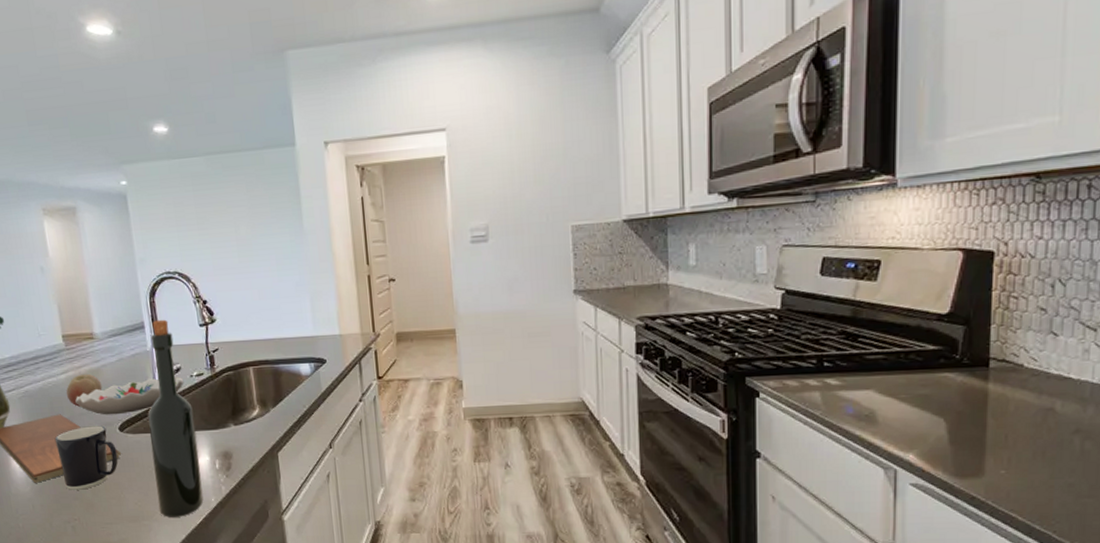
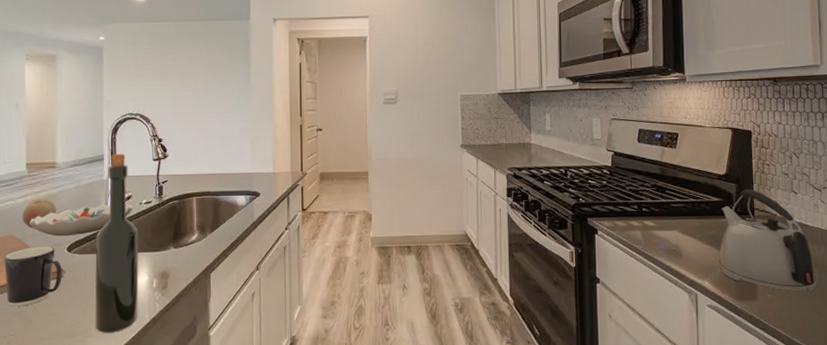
kettle: none [930,332,1077,466] -> present [718,189,817,292]

